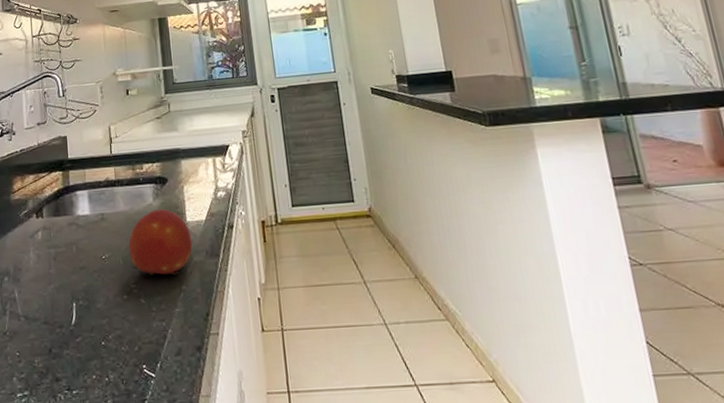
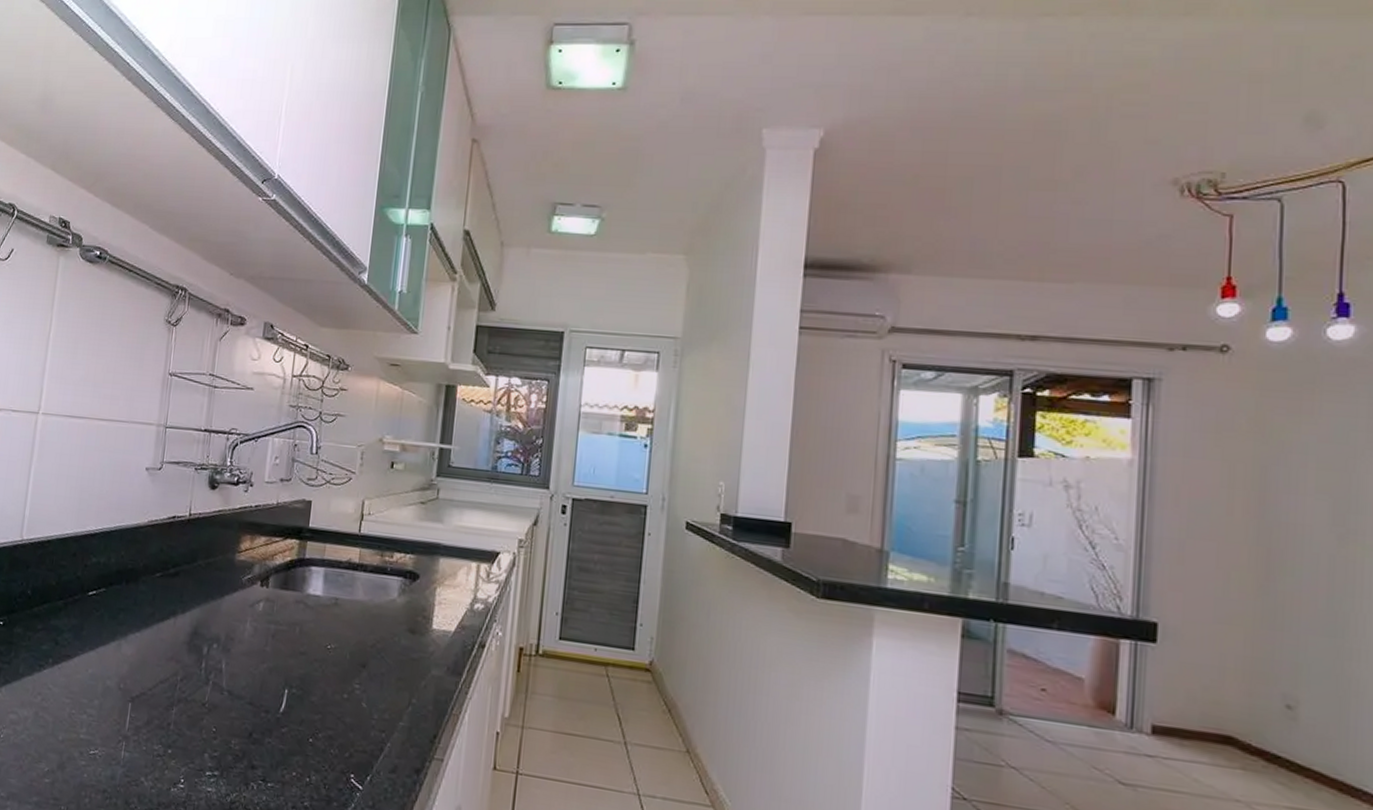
fruit: present [128,209,193,275] -> none [359,607,435,685]

